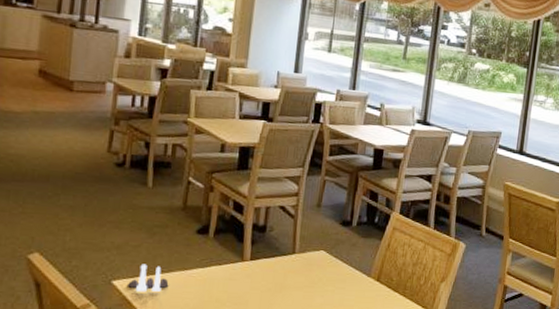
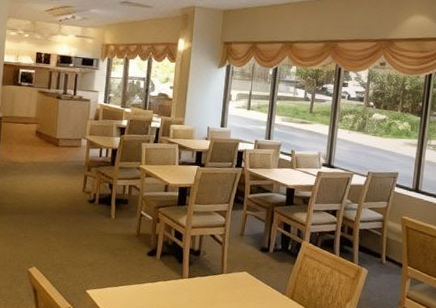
salt and pepper shaker set: present [126,264,169,292] -> none [96,278,127,300]

